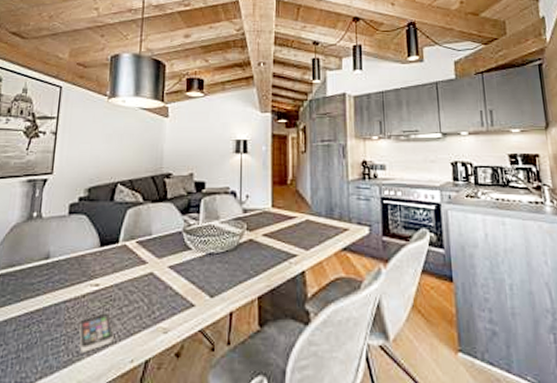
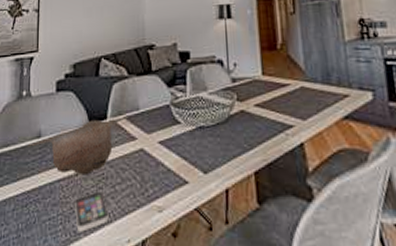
bowl: none [34,240,143,297] -> present [27,115,130,175]

